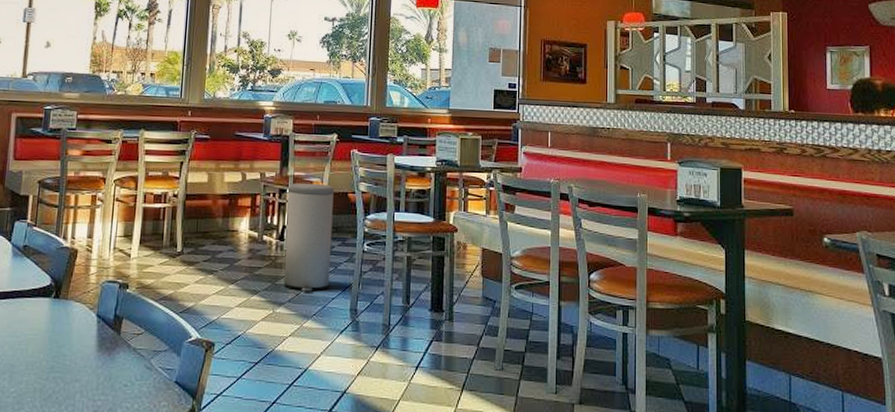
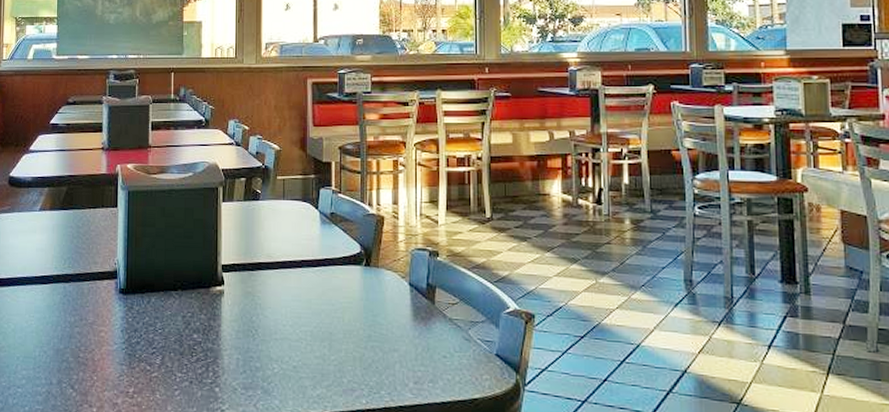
pedal bin: present [283,183,334,292] -> none [602,140,658,260]

